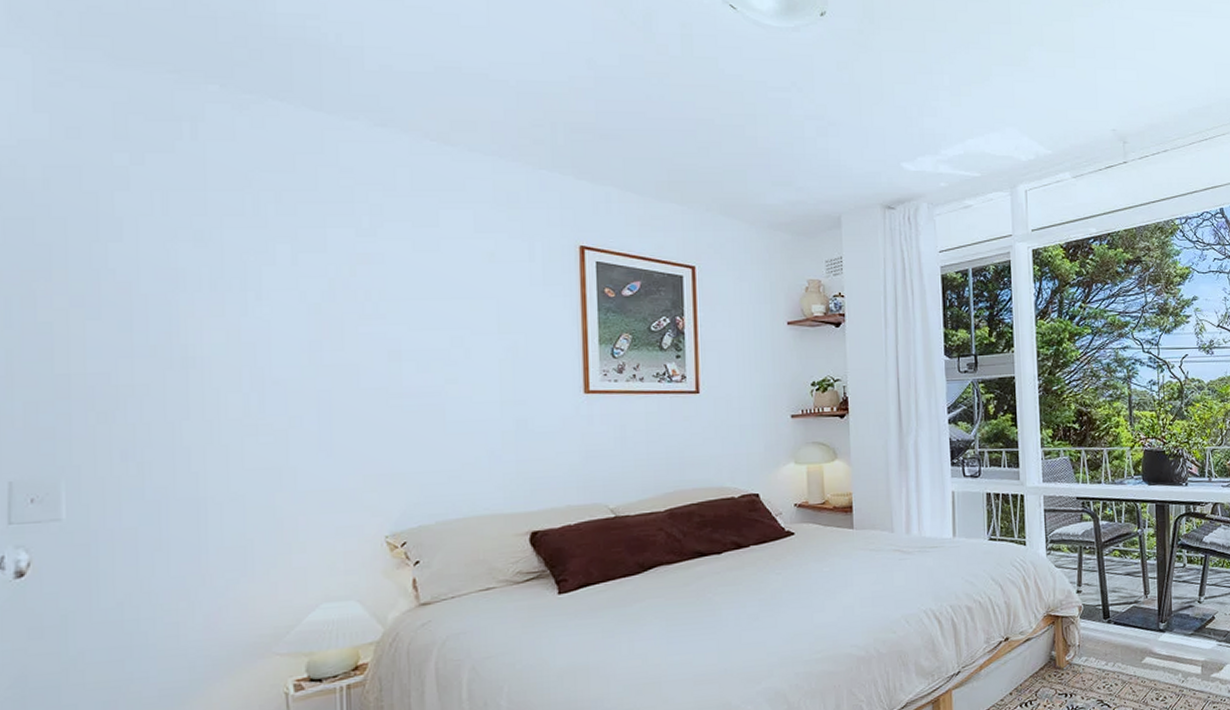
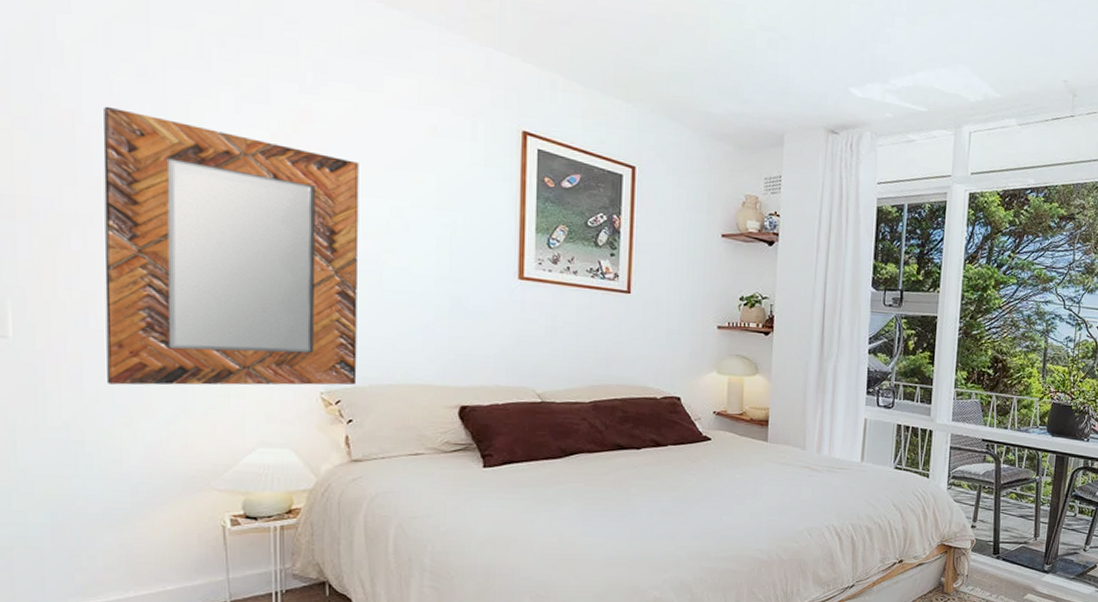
home mirror: none [160,274,423,556] -> present [103,106,359,386]

